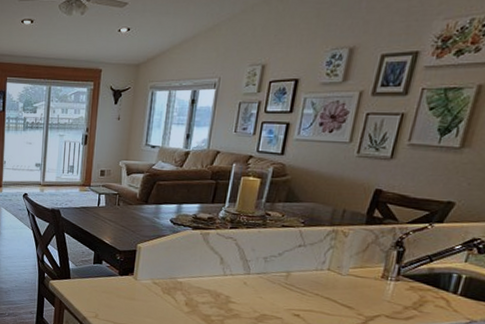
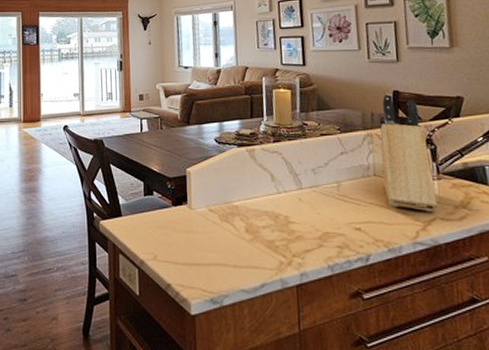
knife block: none [335,191,399,310] -> present [379,93,438,212]

